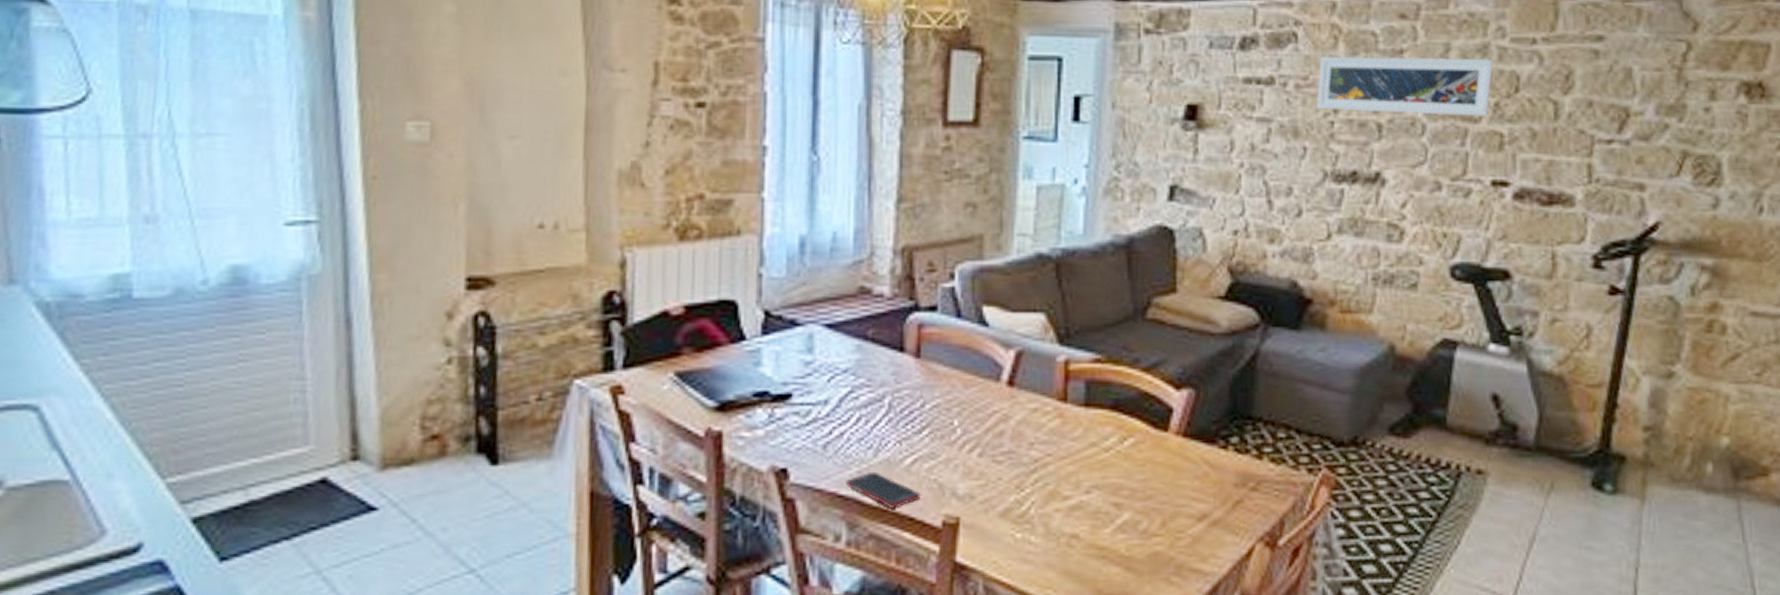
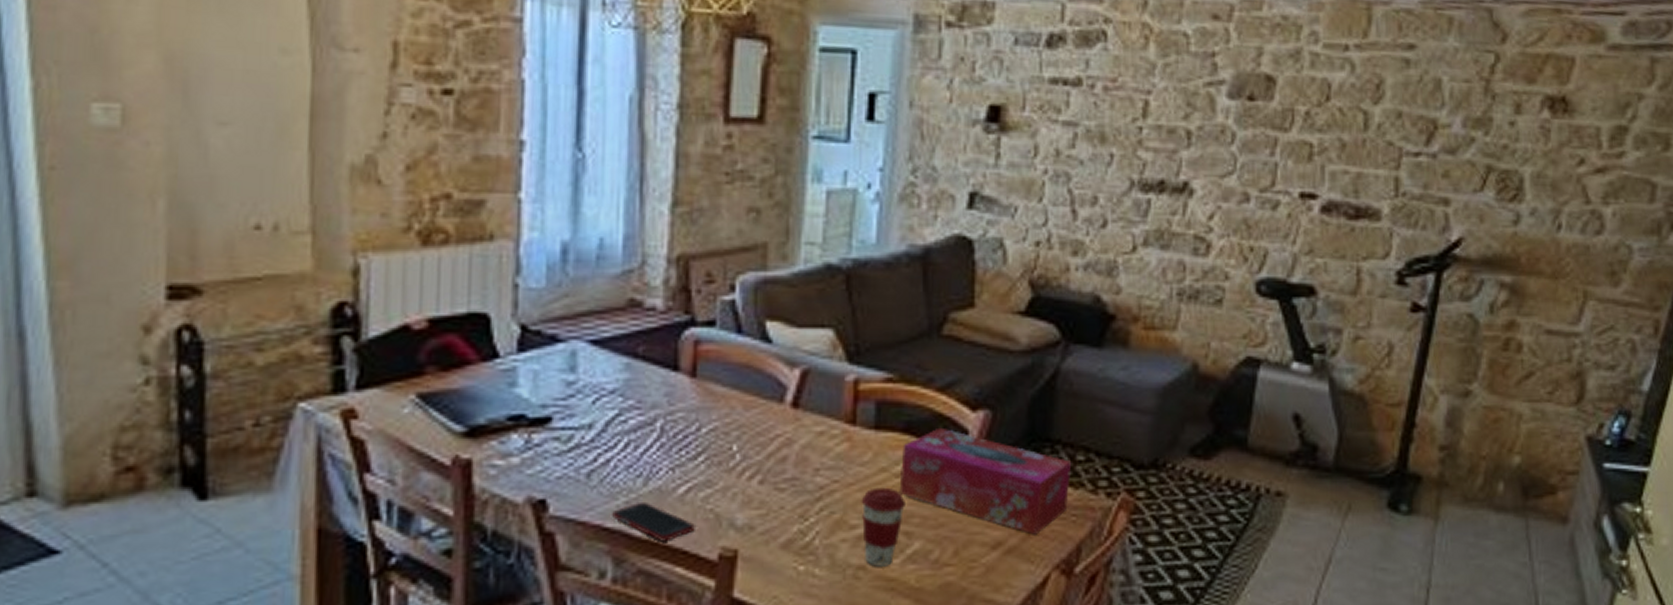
coffee cup: none [1073,461,1115,536] -> present [861,487,905,567]
tissue box: none [1108,405,1273,508] -> present [899,427,1072,535]
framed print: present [1316,56,1494,118] -> none [1124,58,1306,127]

